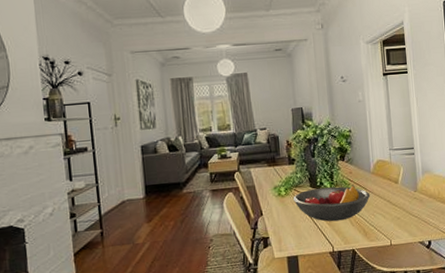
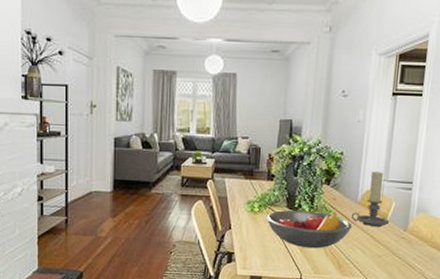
candle holder: none [367,142,401,193] -> present [351,171,390,228]

